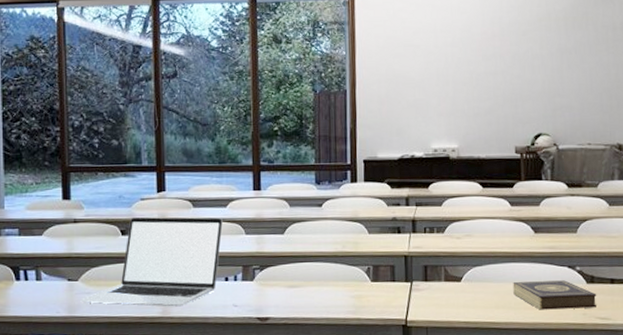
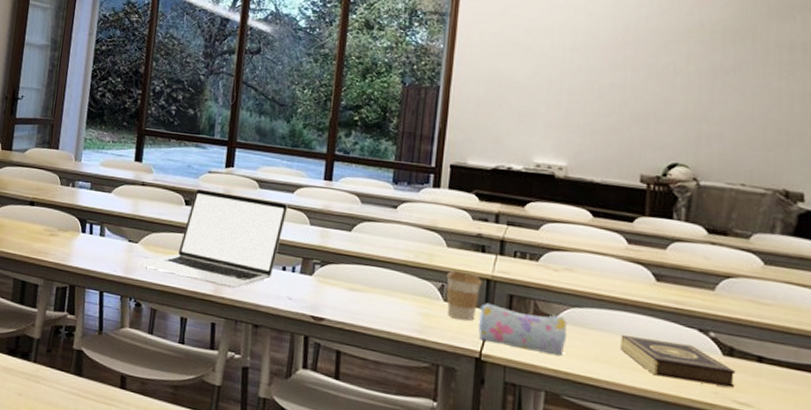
coffee cup: none [371,253,401,296] -> present [446,270,482,322]
pencil case: none [400,276,473,310] -> present [478,302,568,356]

